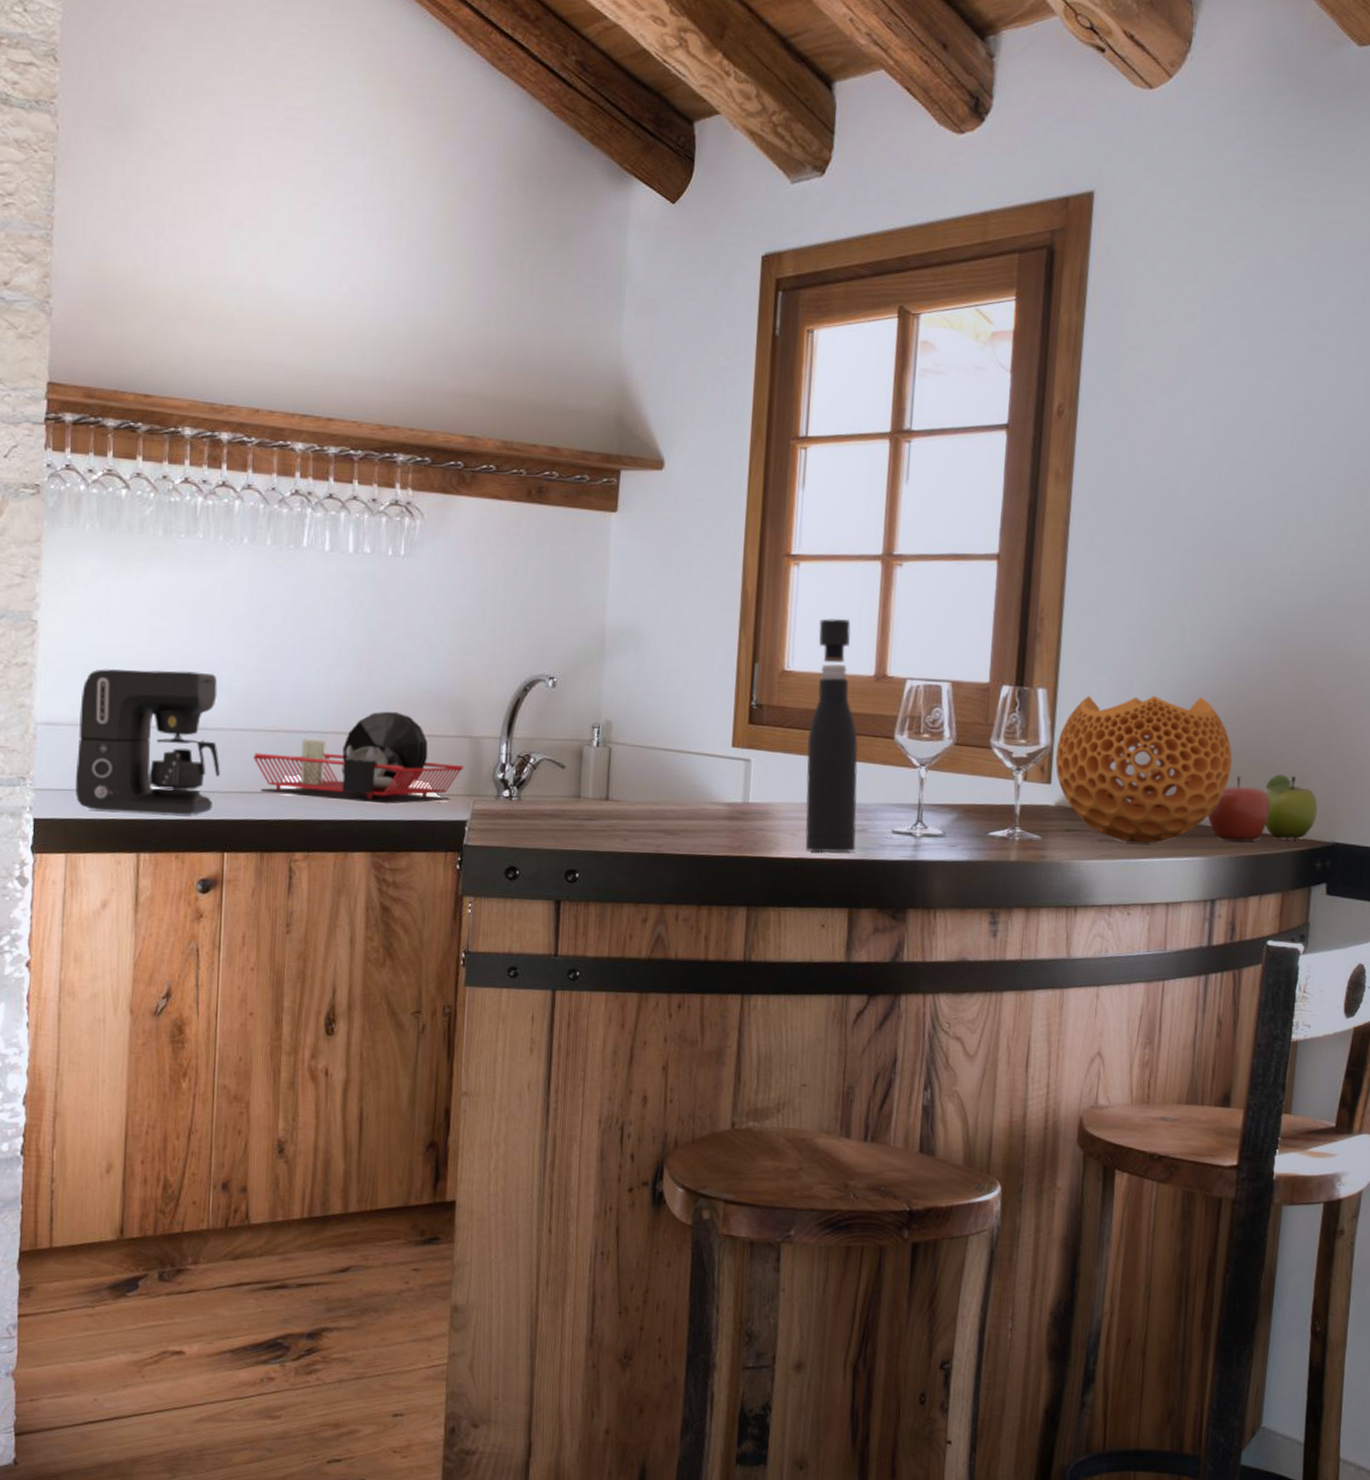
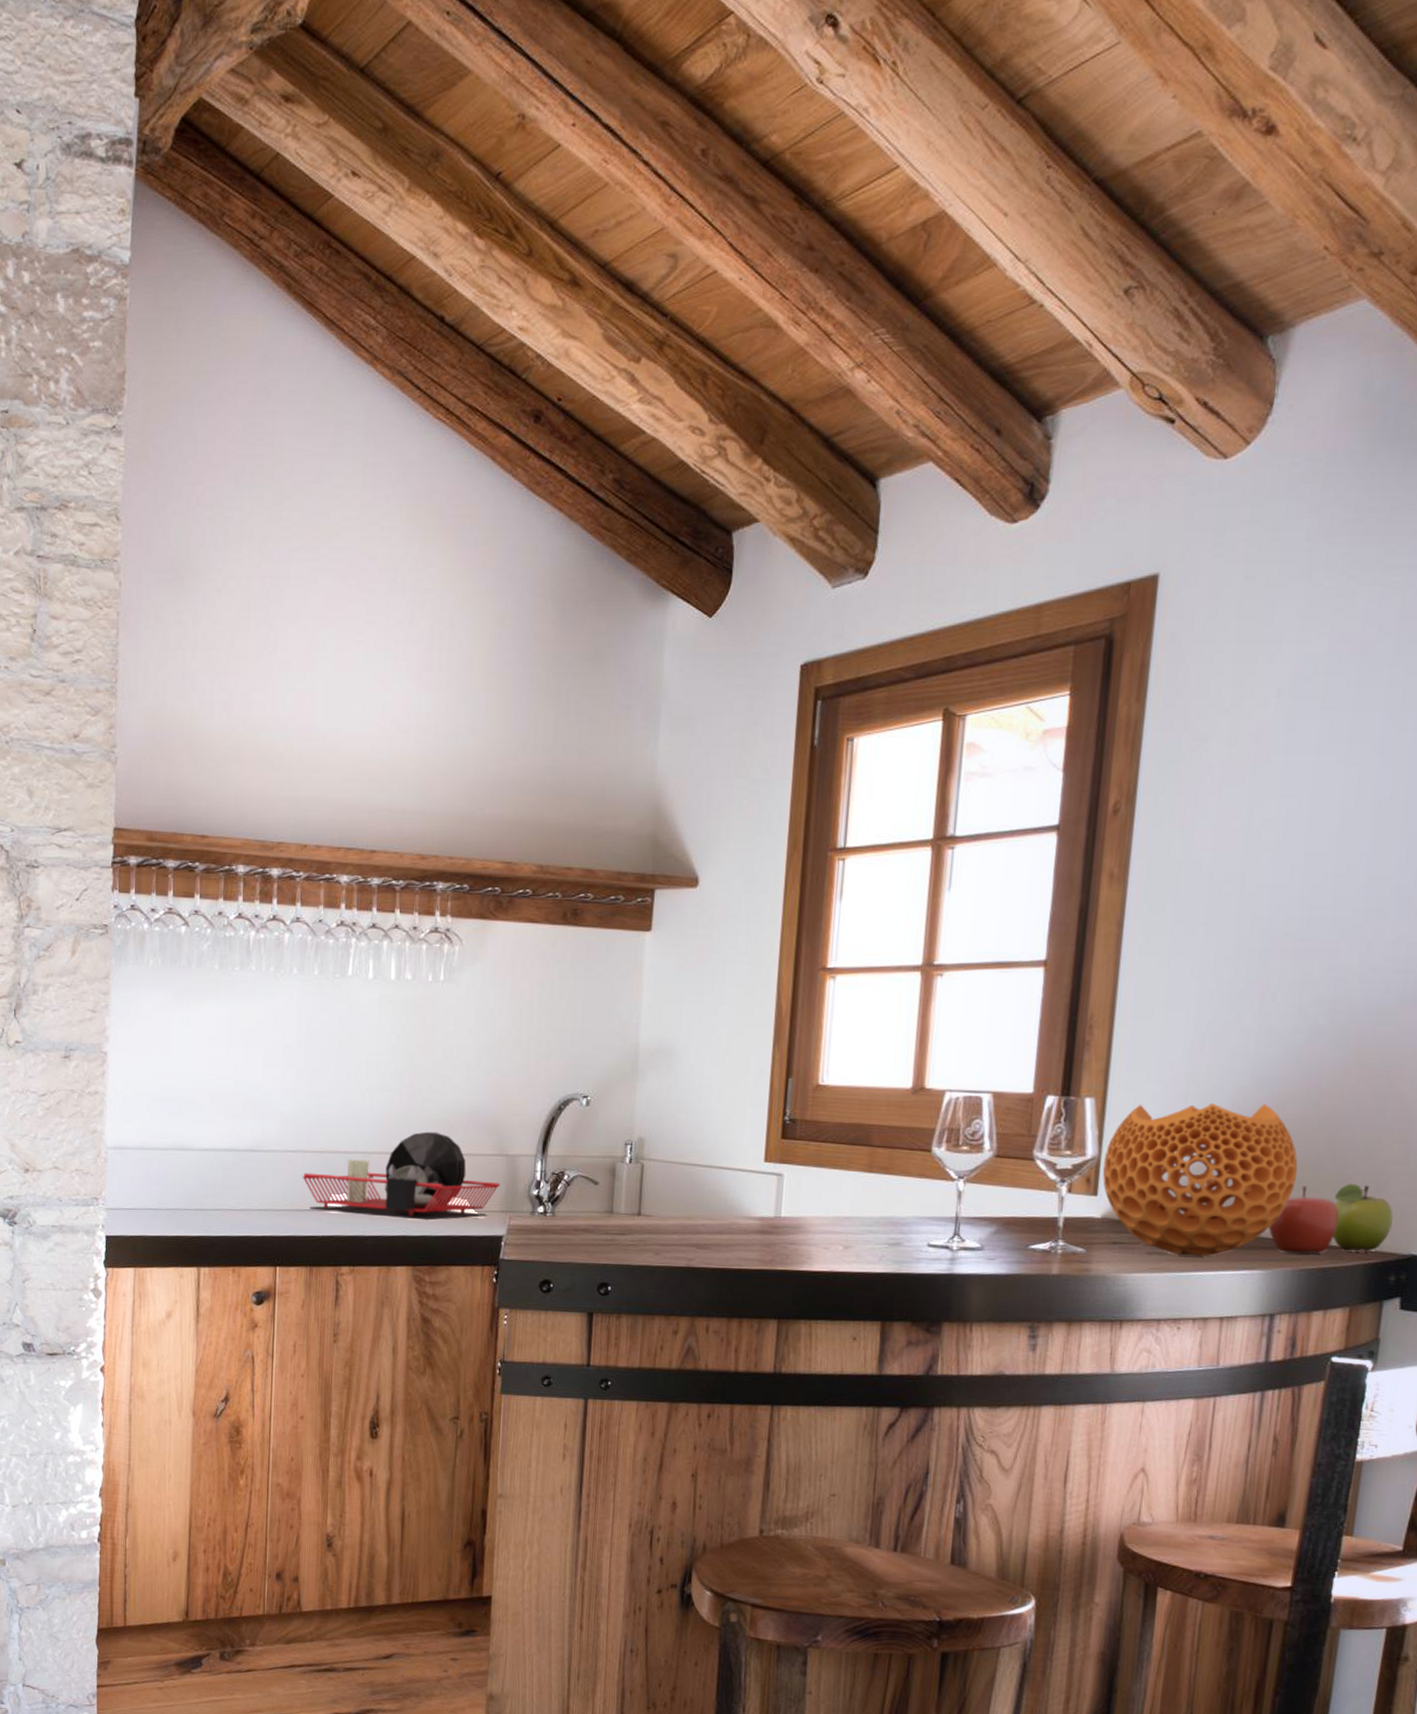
coffee maker: present [75,668,220,815] -> none [142,1095,272,1232]
pepper grinder: present [805,618,859,853] -> none [837,1031,894,1266]

